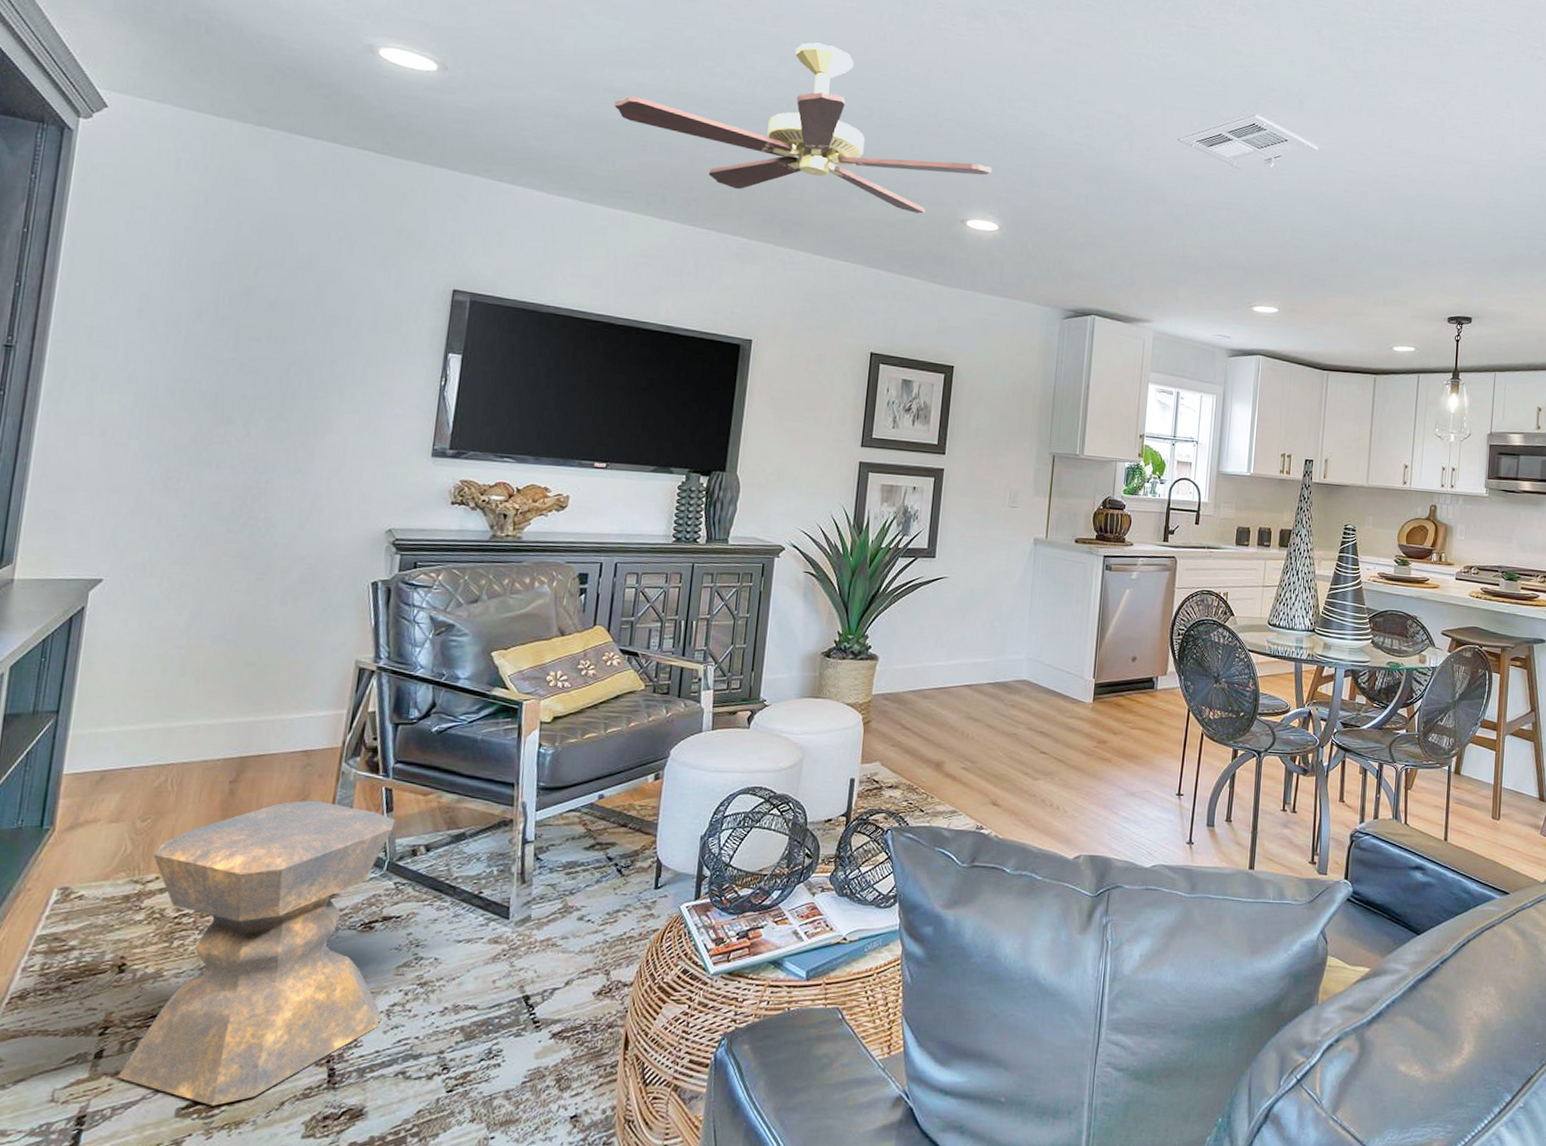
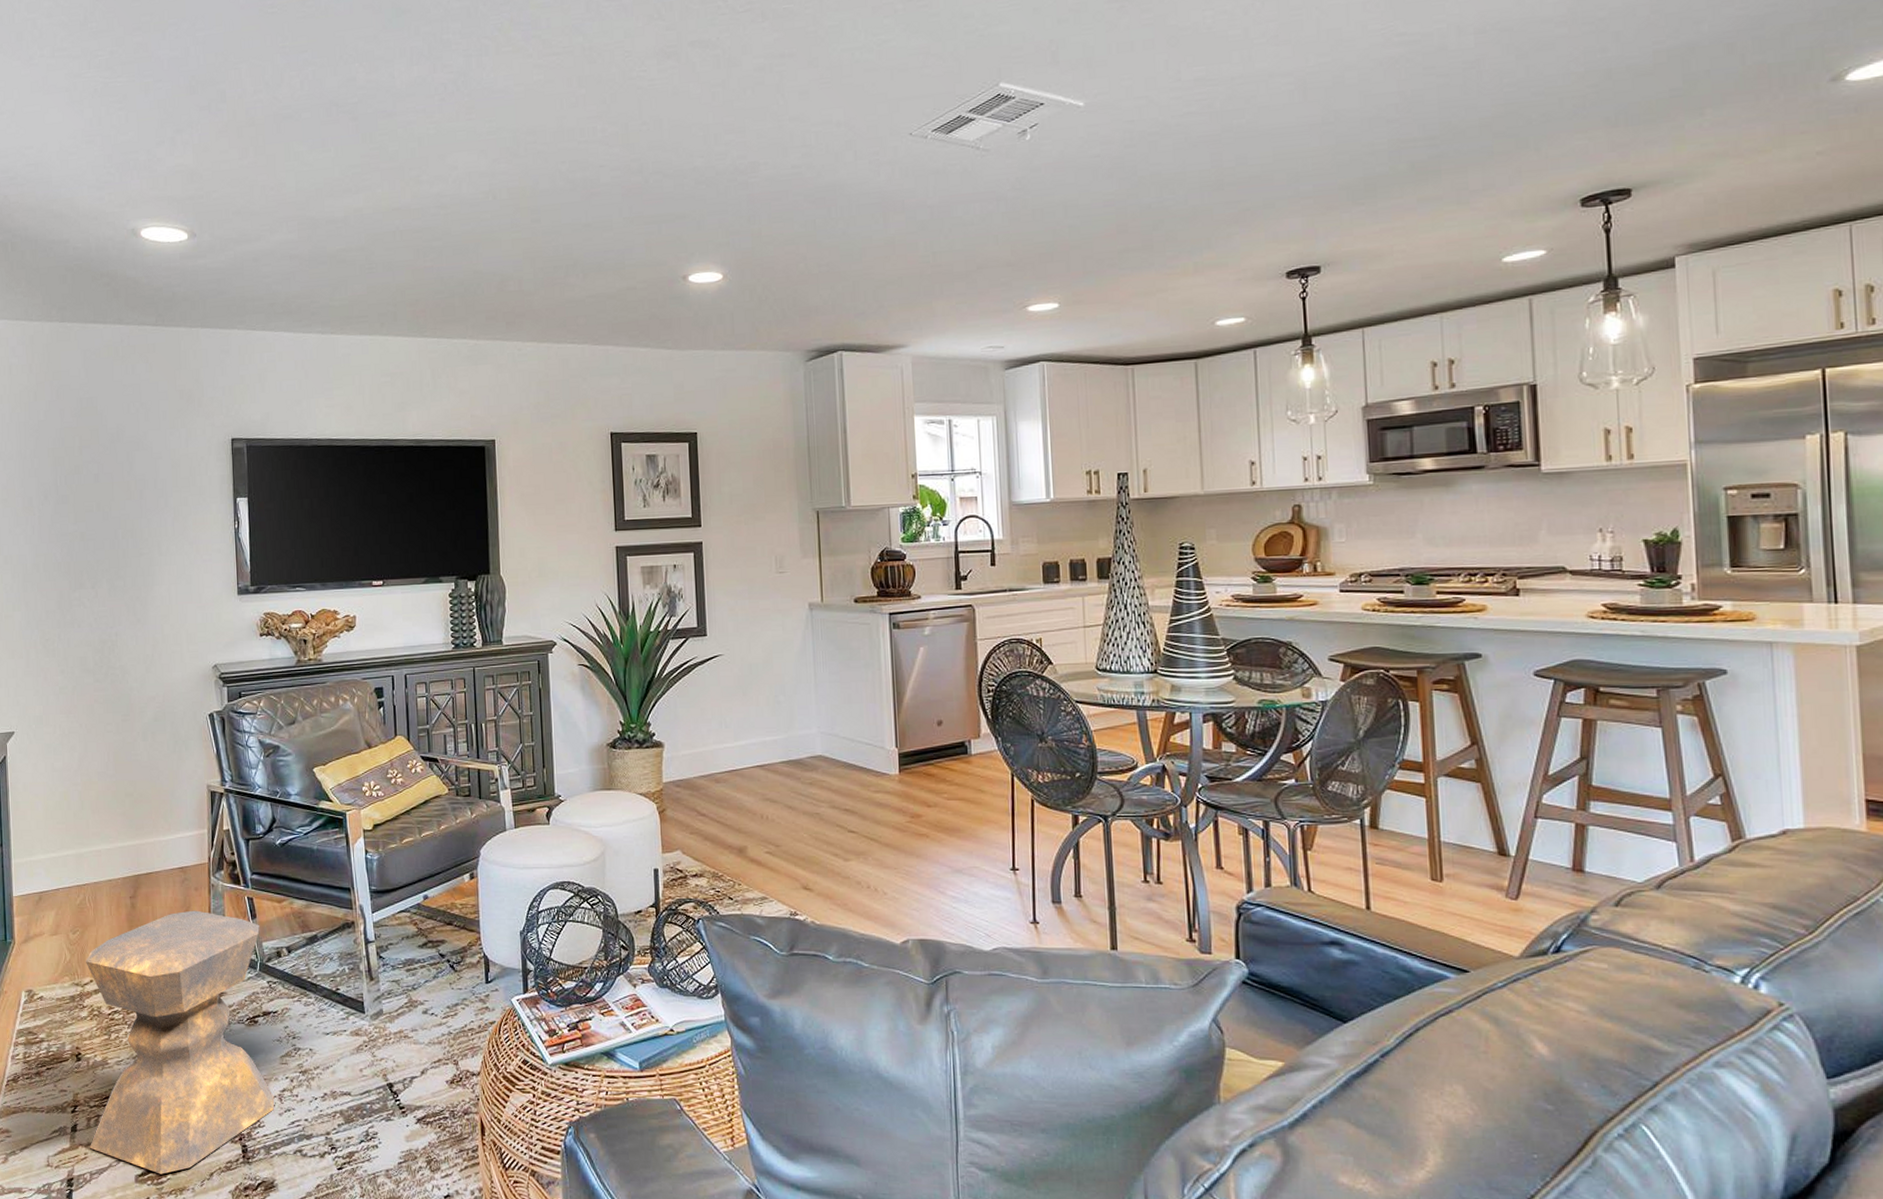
ceiling fan: present [614,42,992,214] -> none [338,125,707,292]

